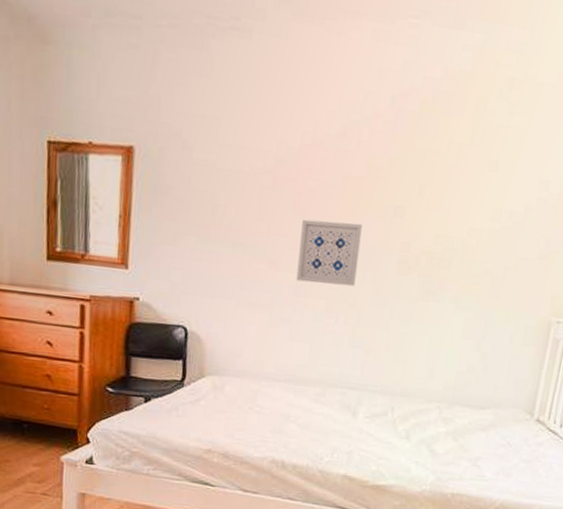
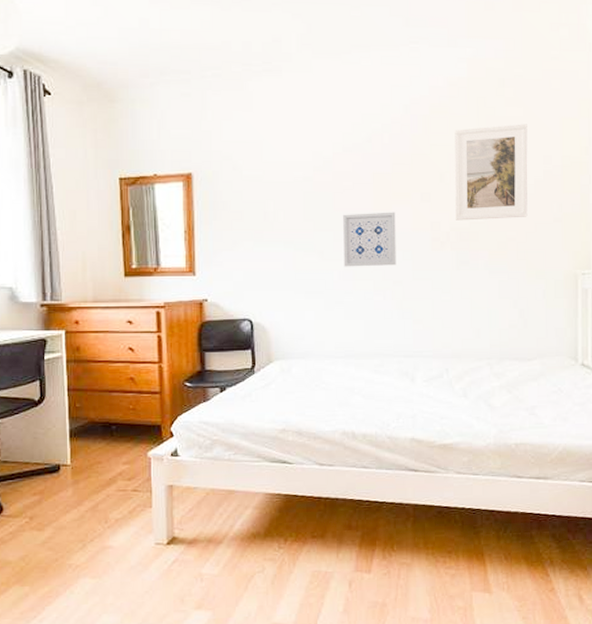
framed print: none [429,134,530,250] -> present [455,124,528,221]

